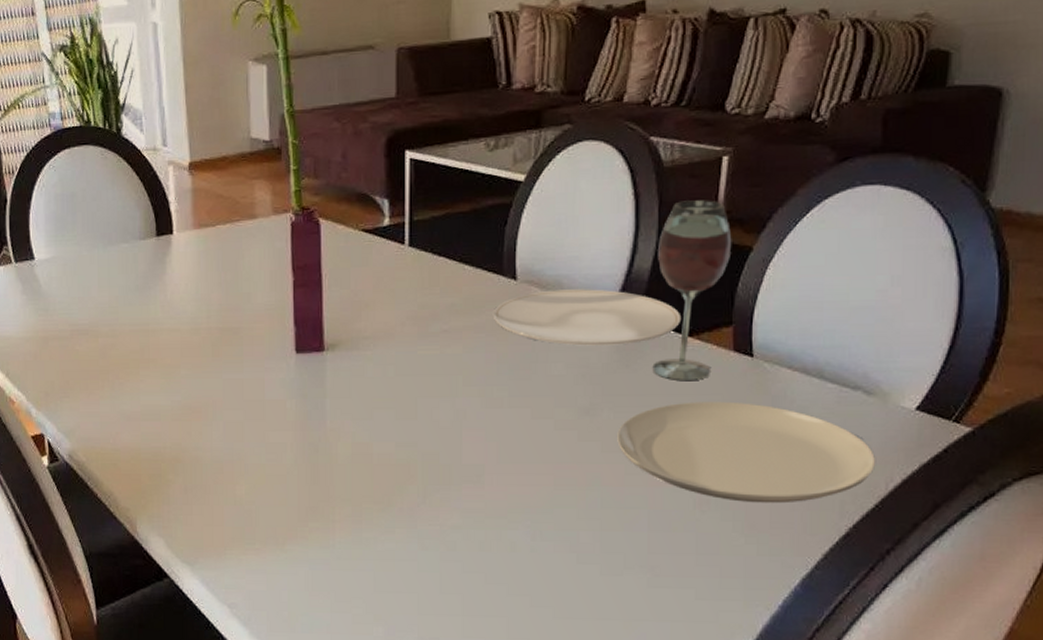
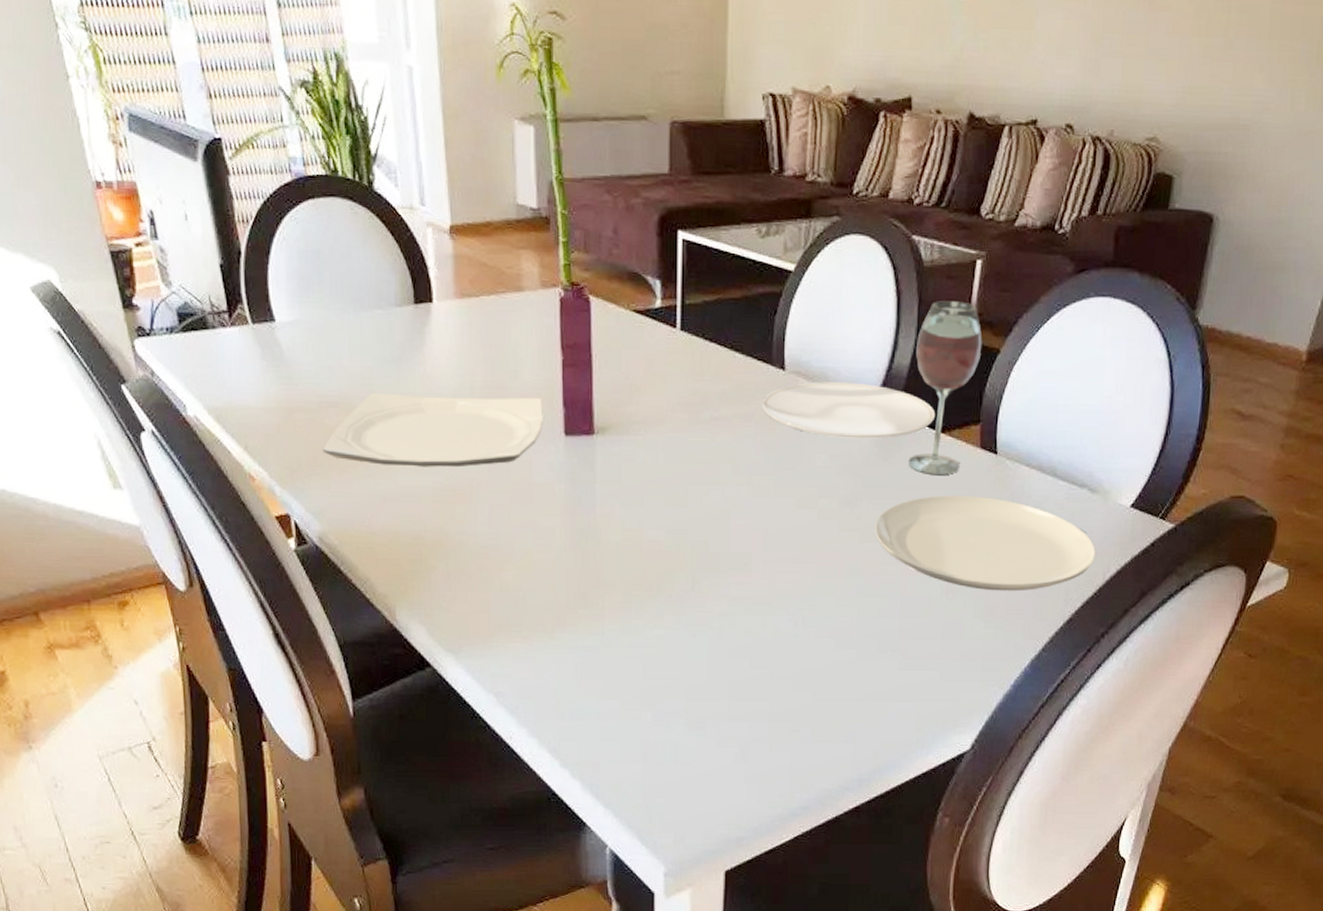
plate: none [73,317,275,387] -> present [322,392,543,468]

